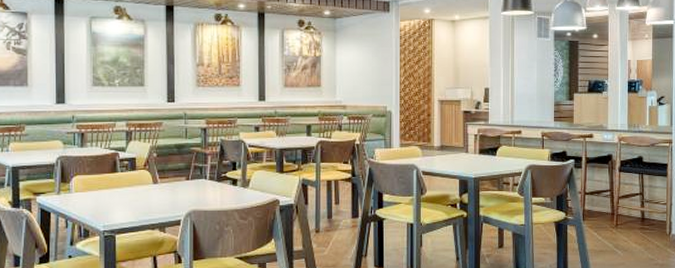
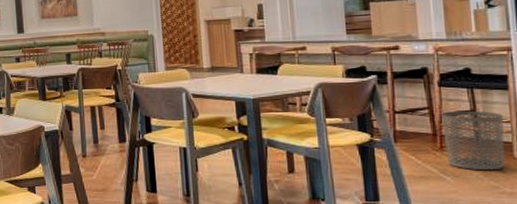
waste bin: none [619,193,662,245] -> present [441,110,505,171]

